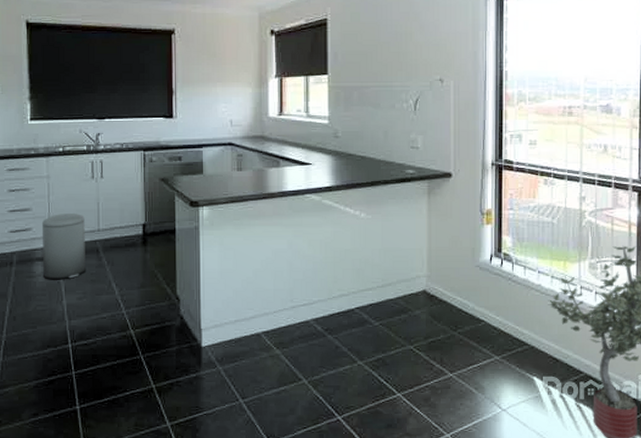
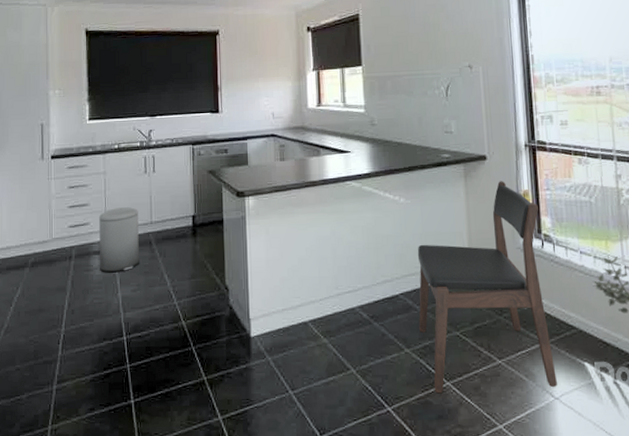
dining chair: none [373,199,505,404] -> present [417,181,557,394]

